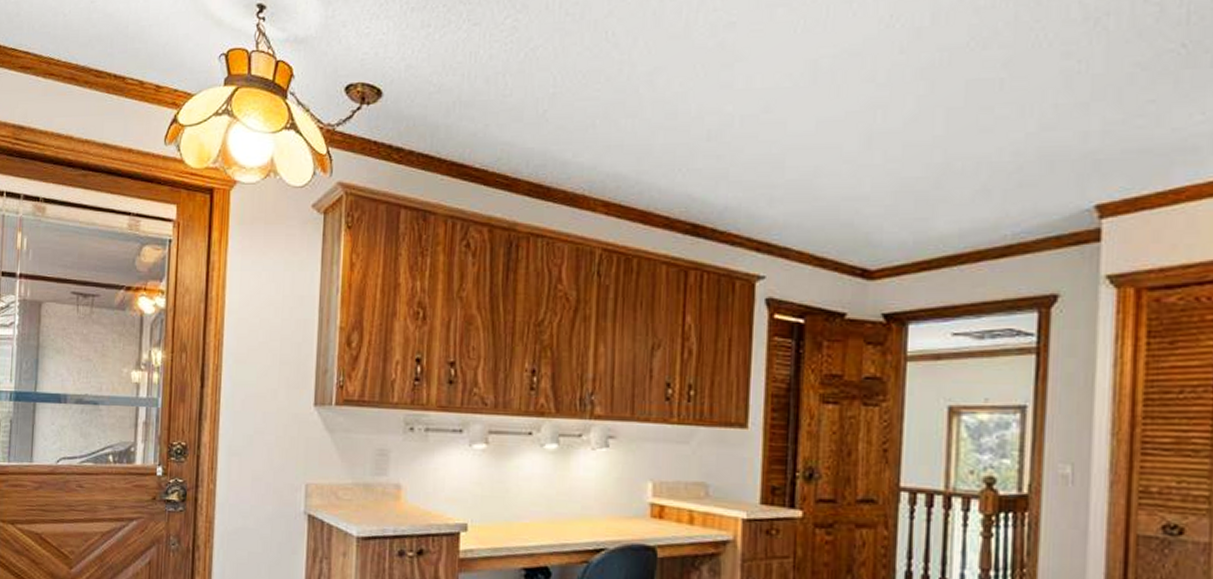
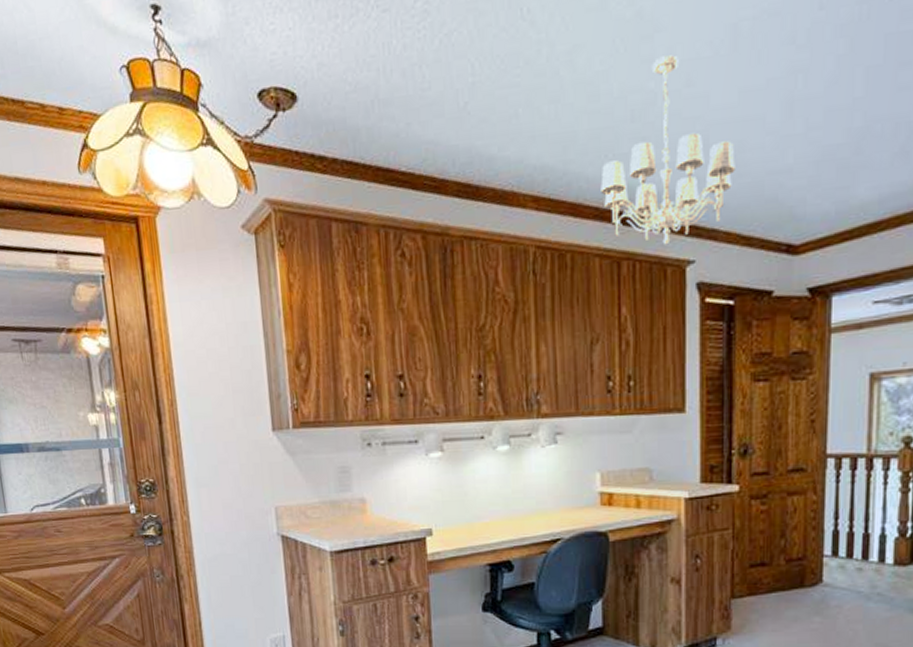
chandelier: none [672,83,811,259] -> present [600,55,735,245]

